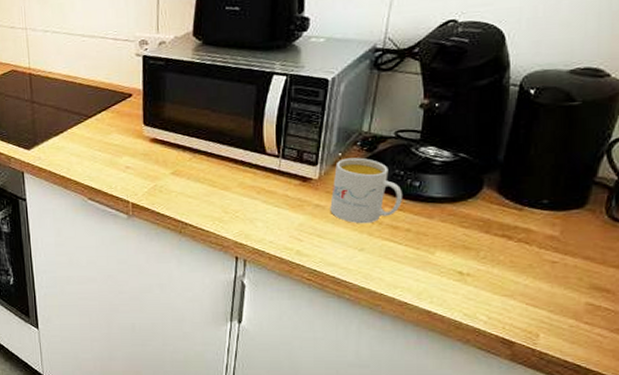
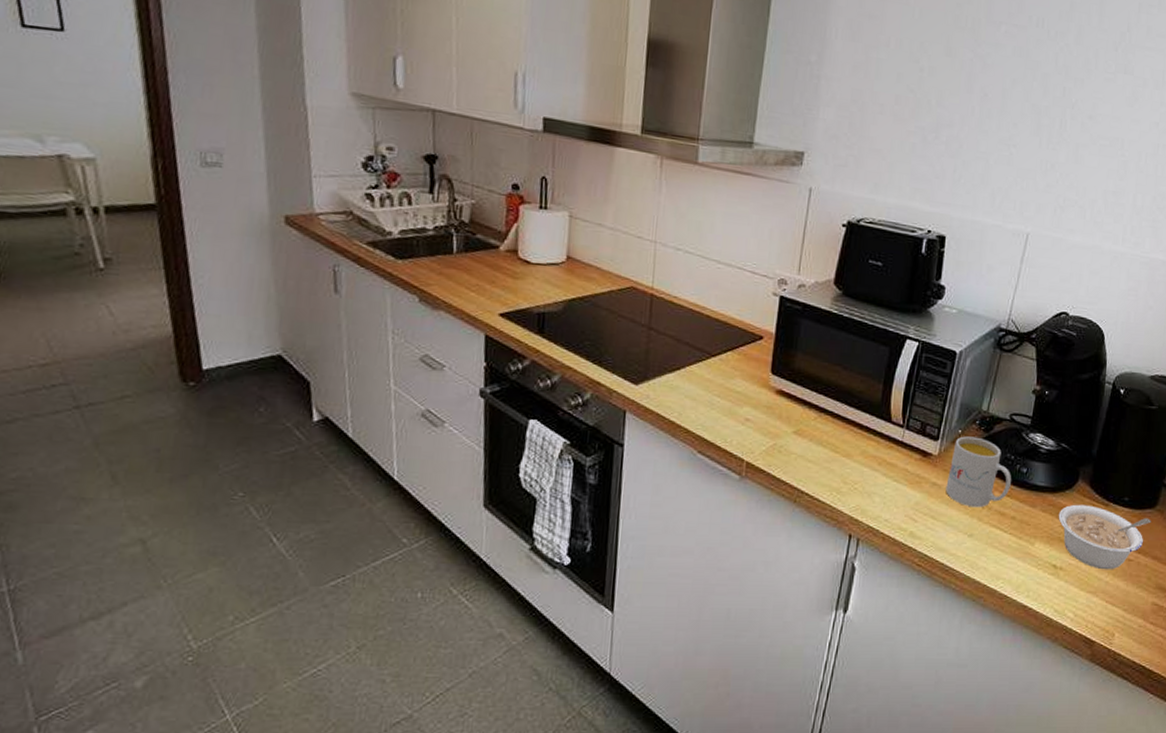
legume: none [461,211,580,274] -> present [1058,504,1152,570]

